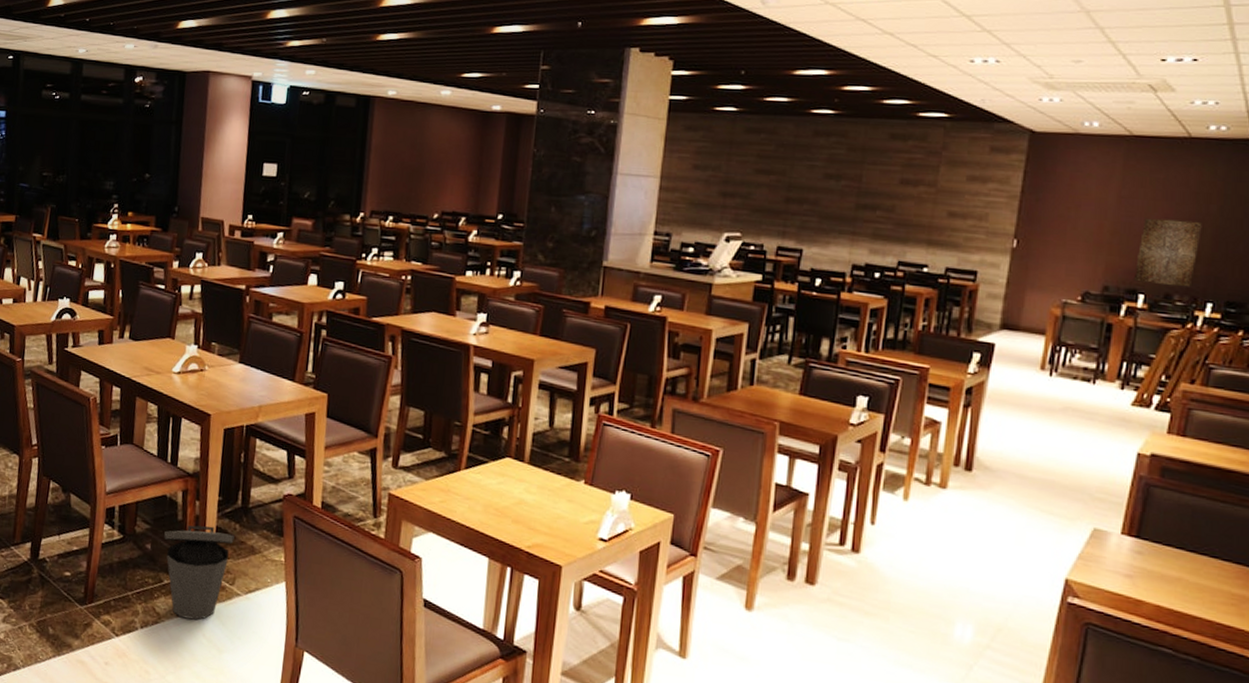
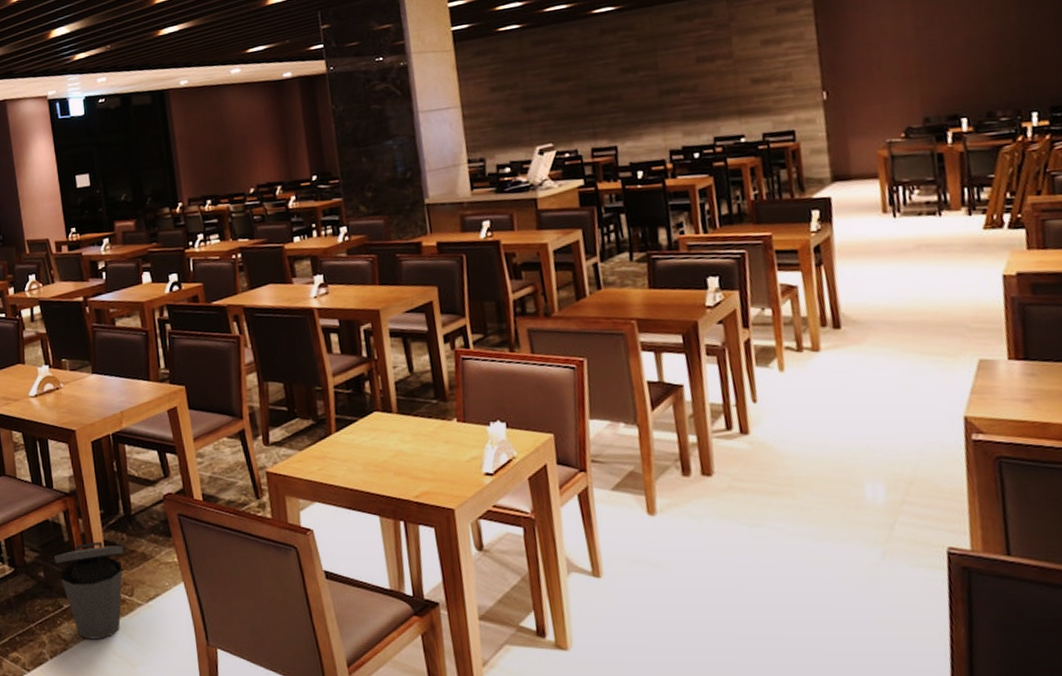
wall art: present [1133,218,1202,288] -> none [946,35,1011,107]

